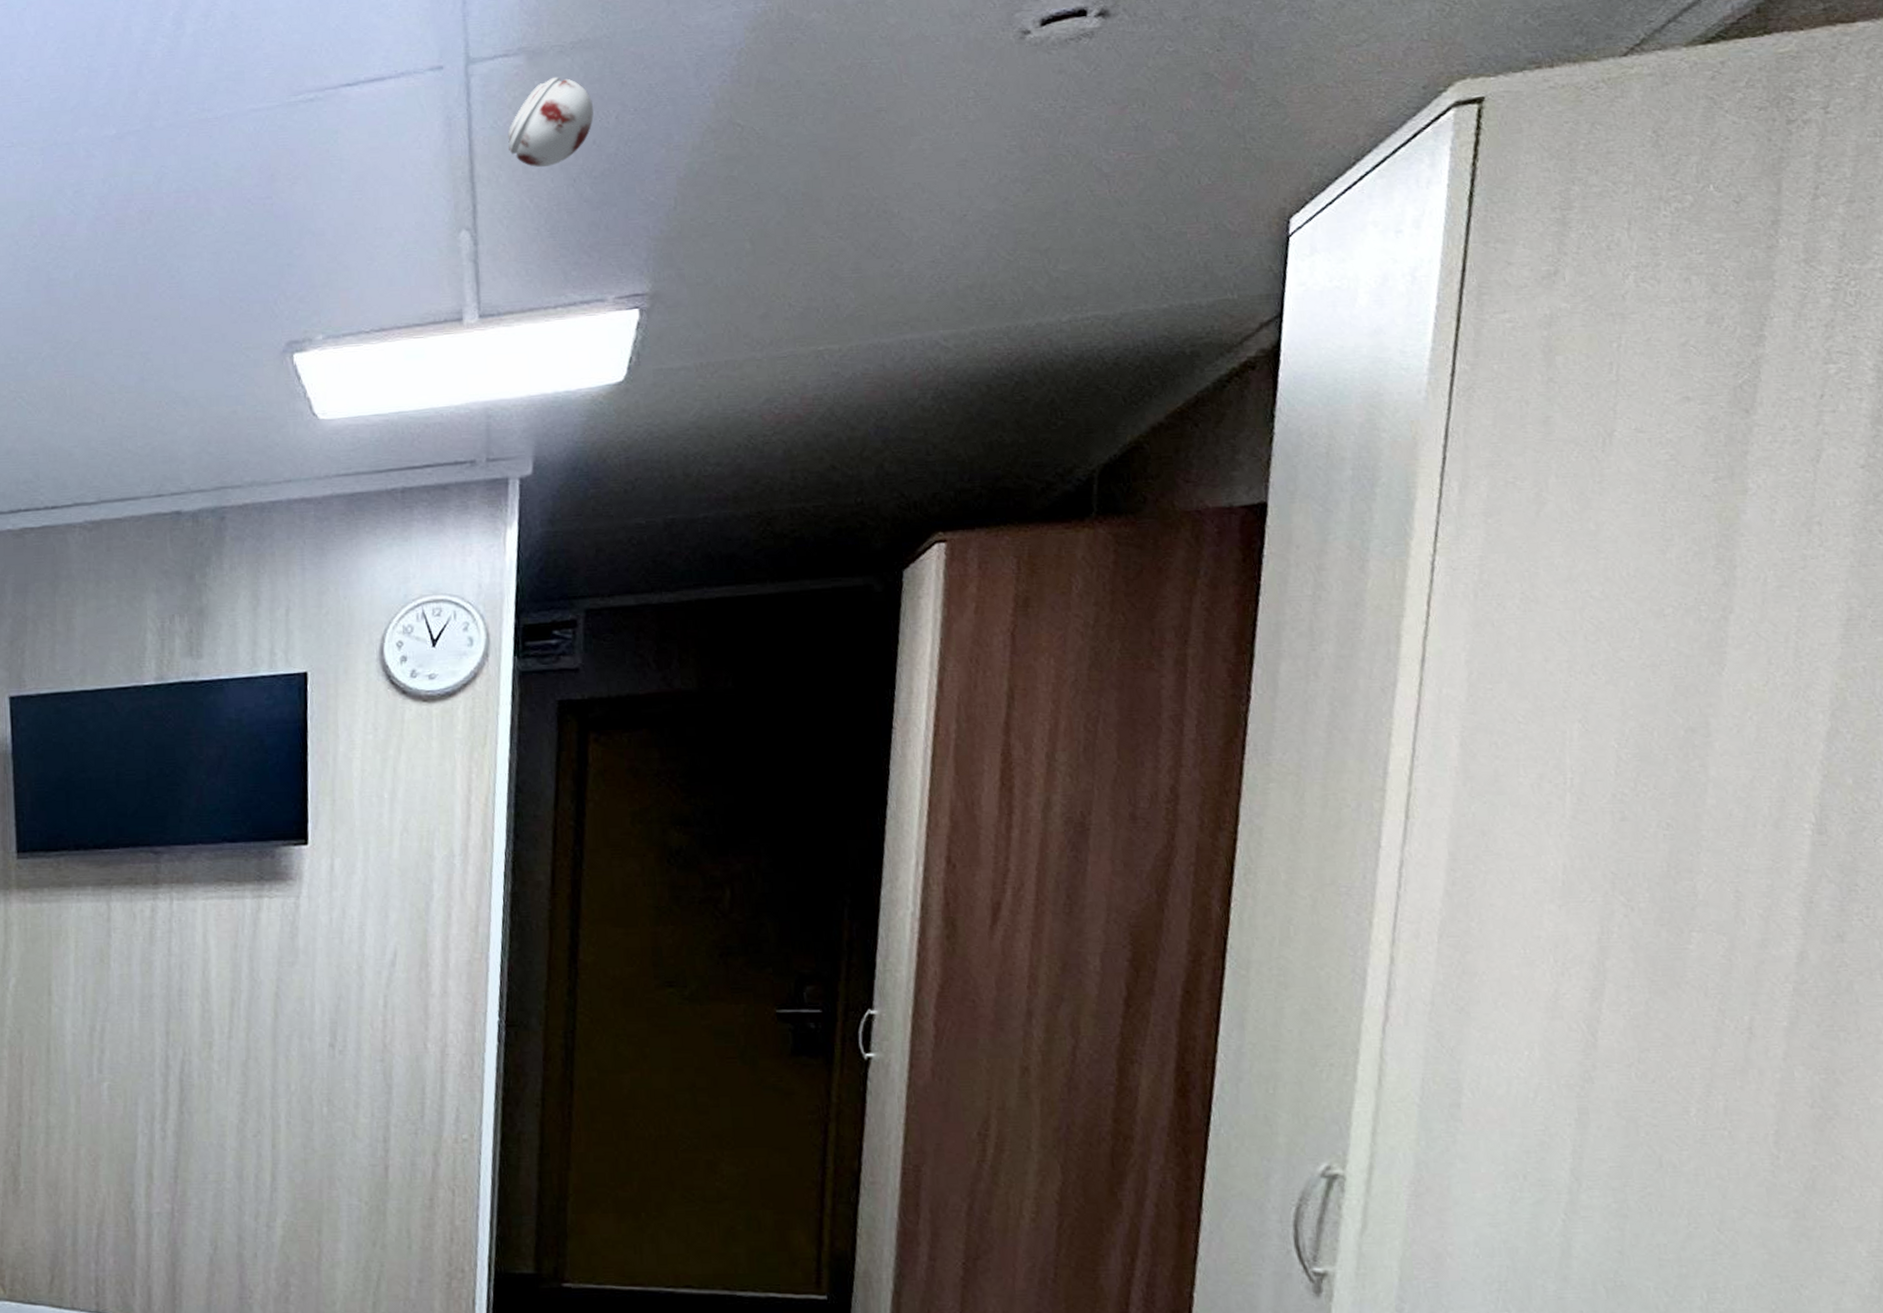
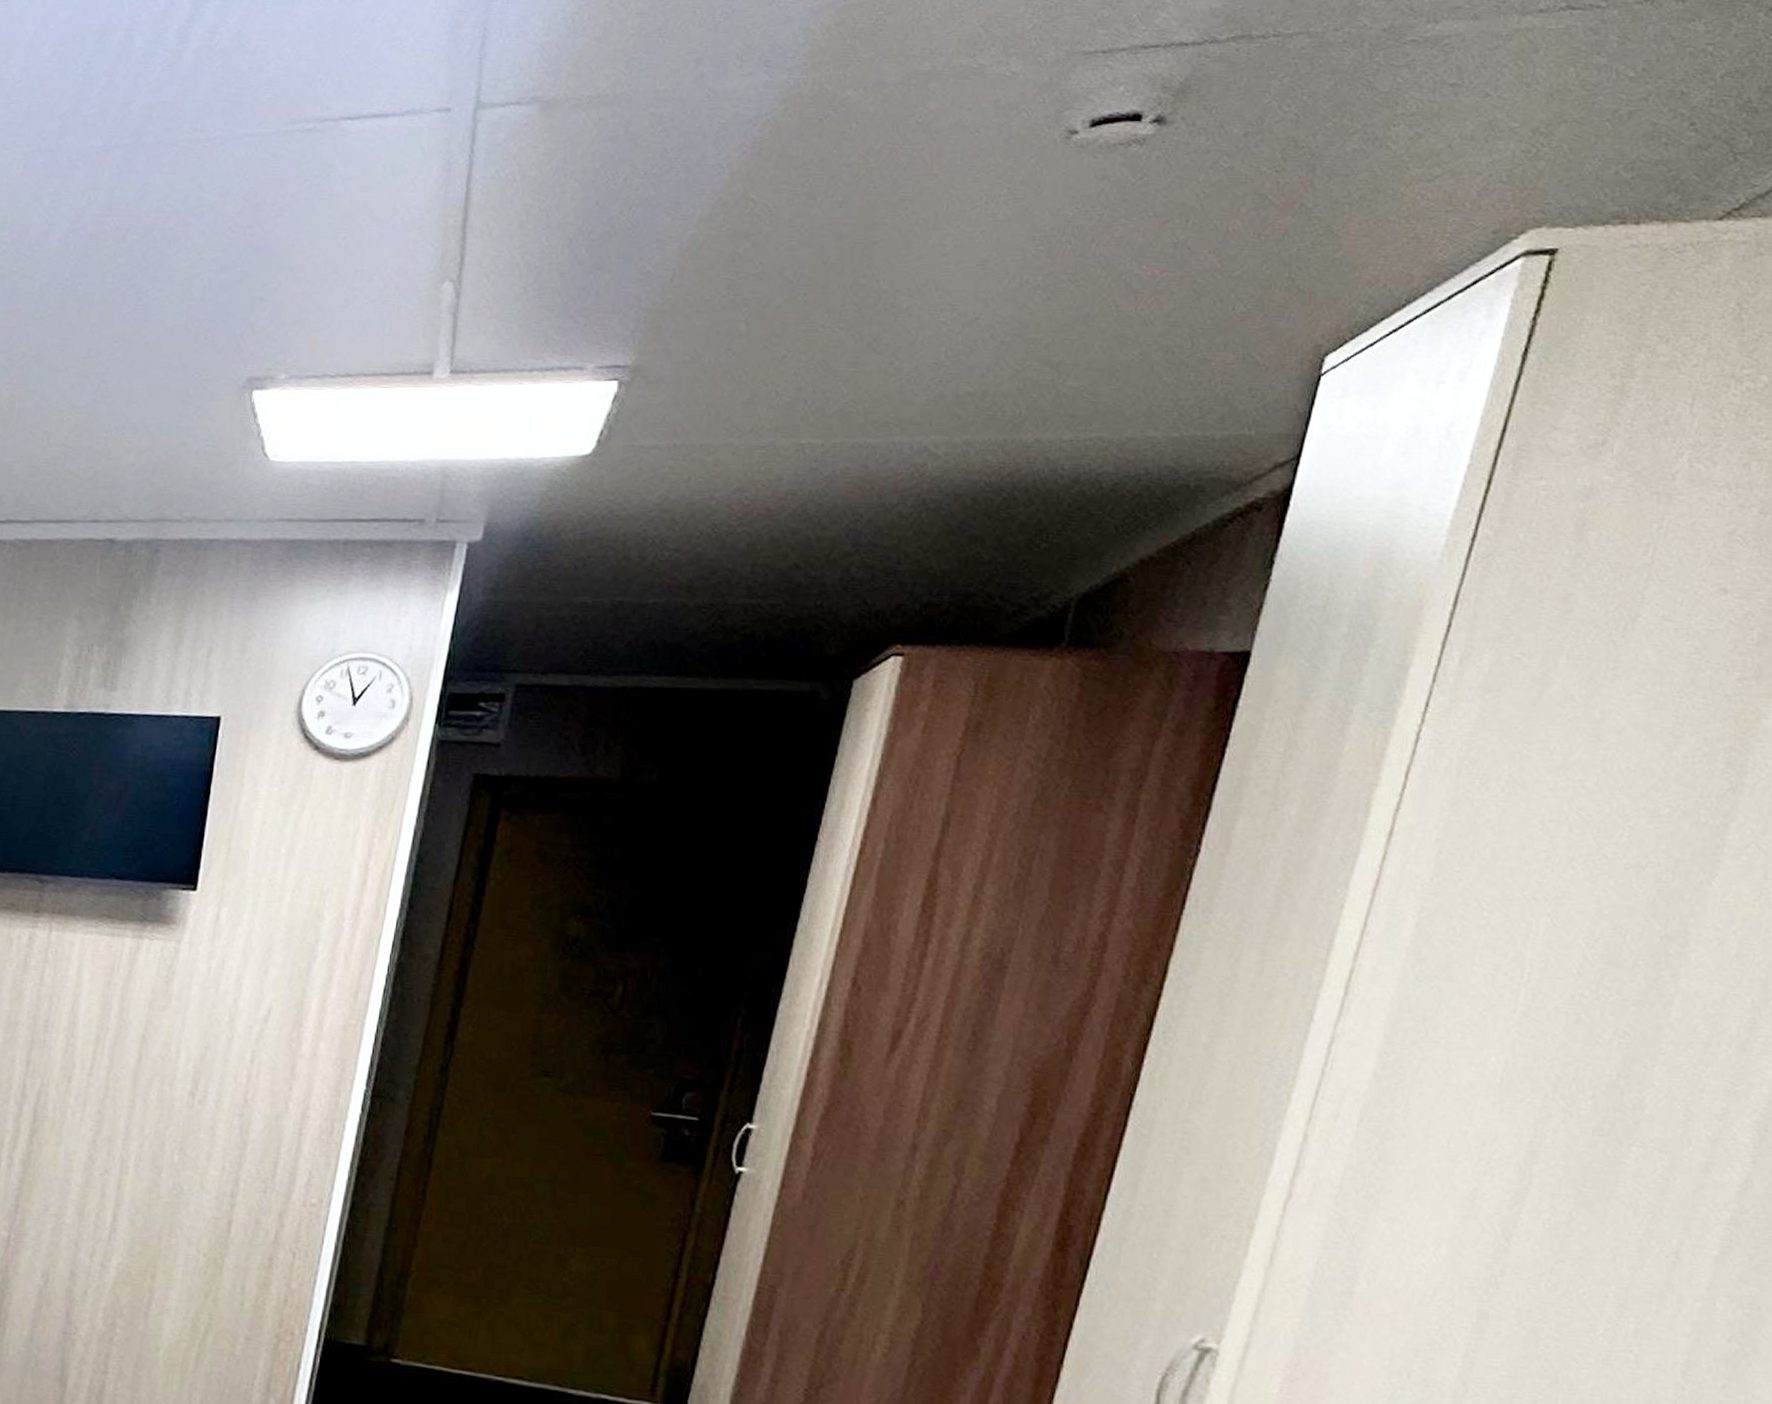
smoke detector: present [507,76,594,168] -> none [507,131,602,224]

